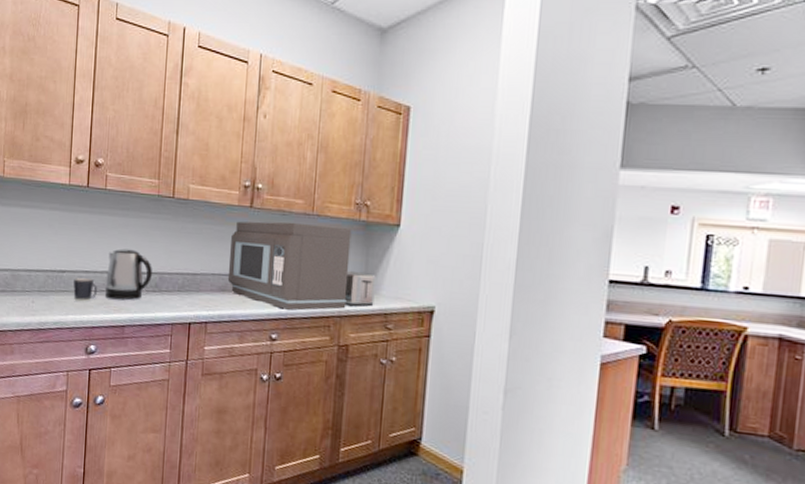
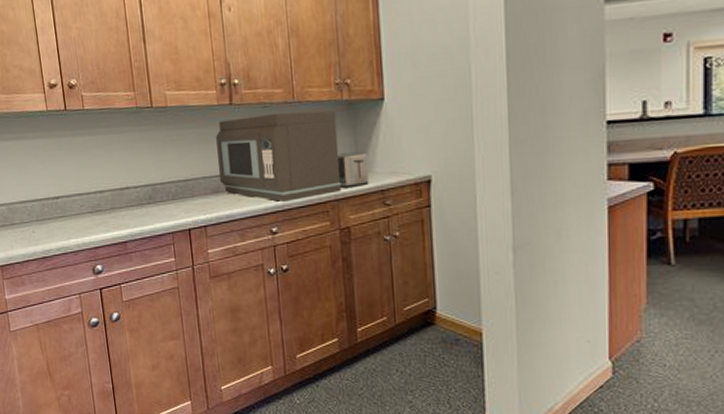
mug: present [73,277,97,302] -> none [69,200,94,225]
kettle: present [104,248,152,301] -> none [98,165,145,218]

